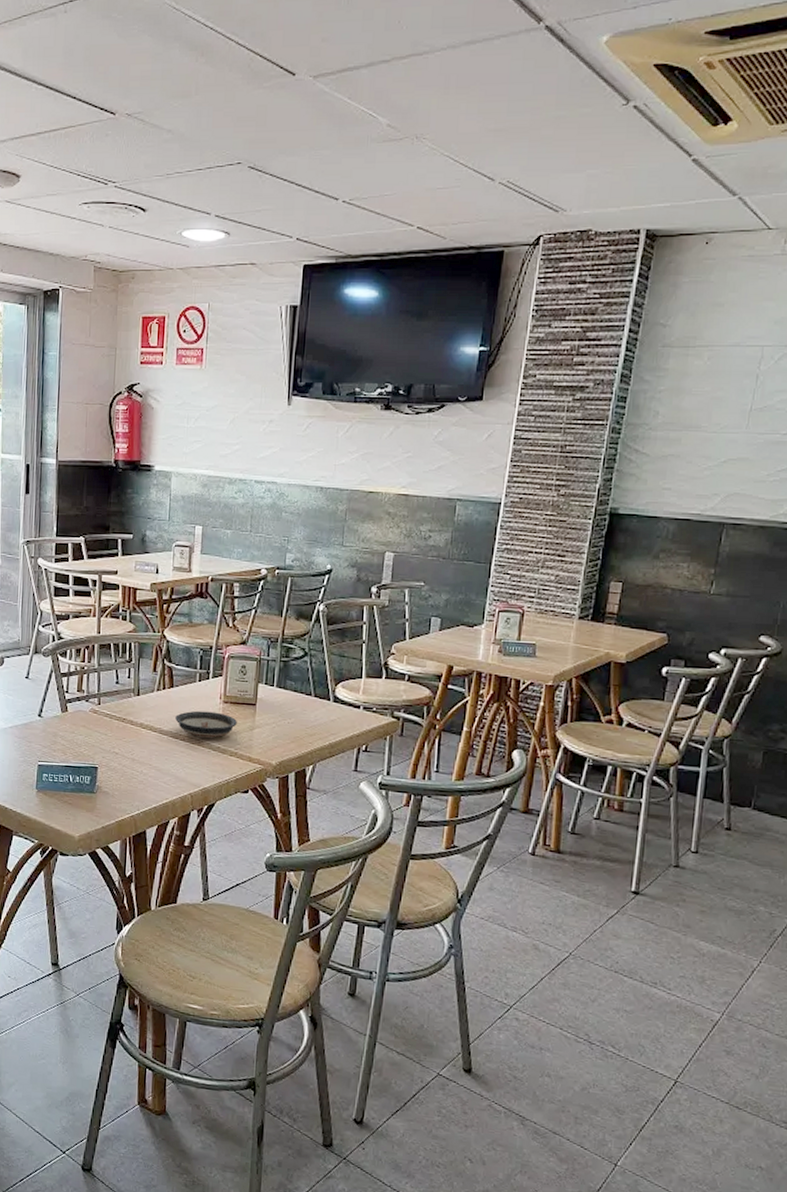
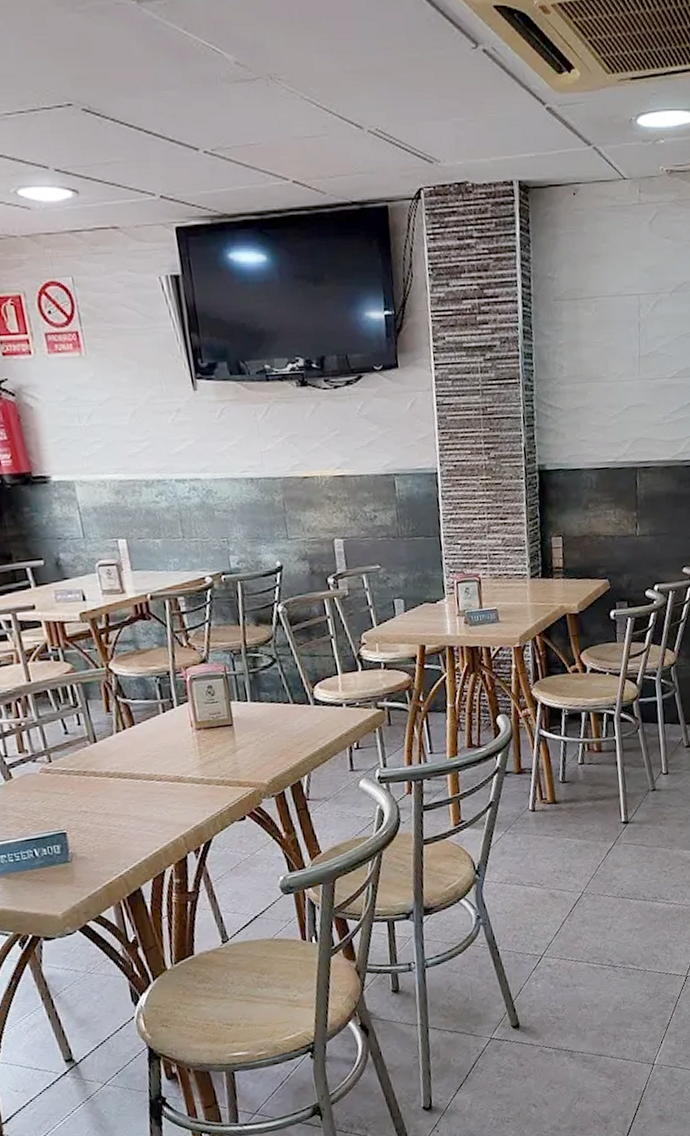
saucer: present [175,710,237,738] -> none [145,741,217,774]

